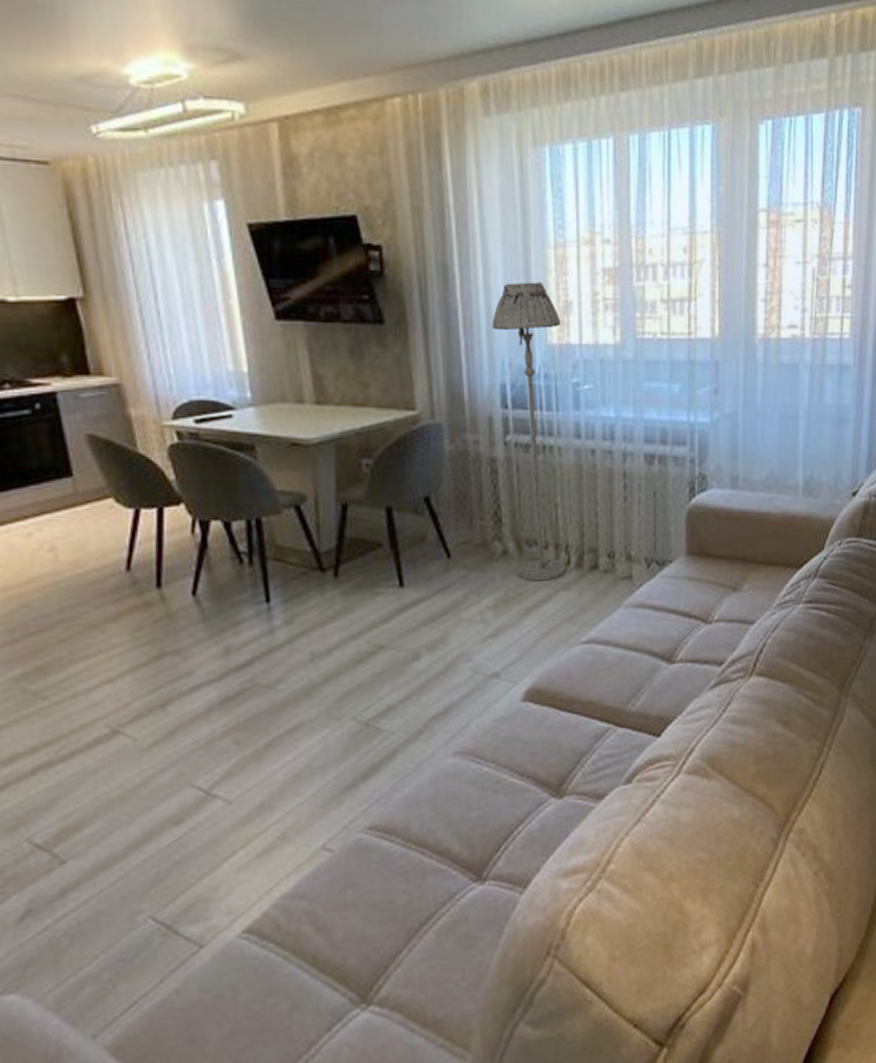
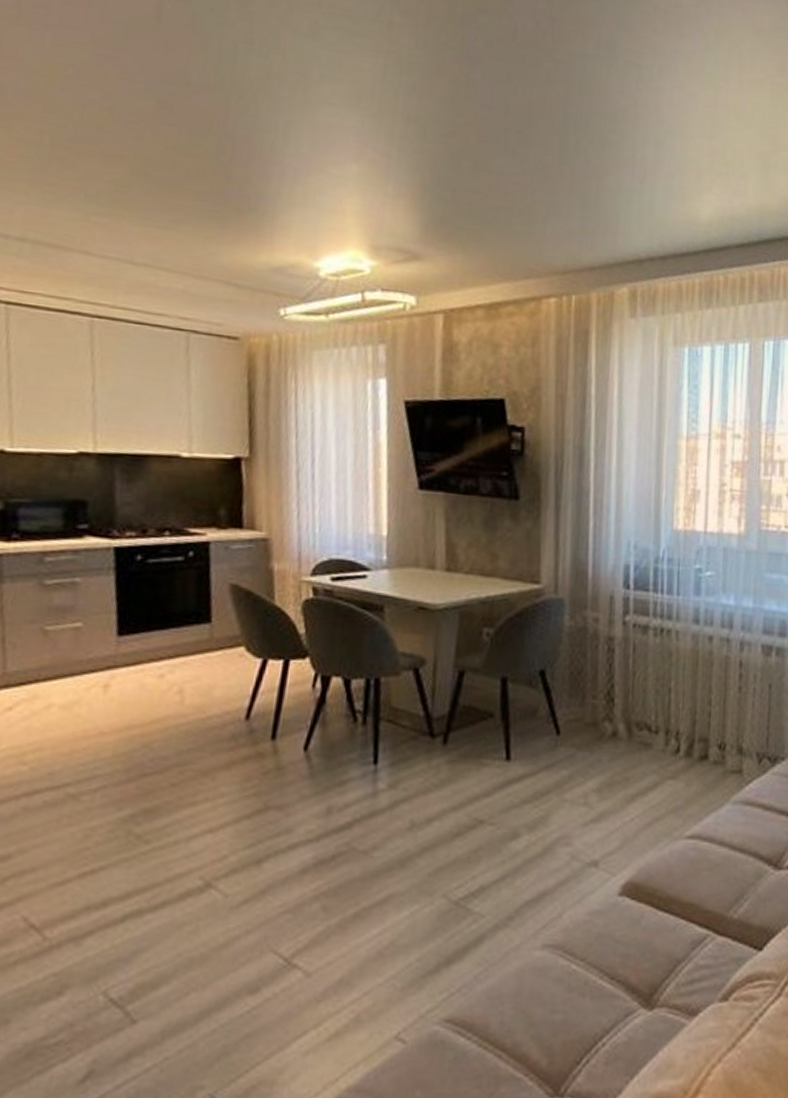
floor lamp: present [492,282,567,582] -> none [621,469,688,768]

